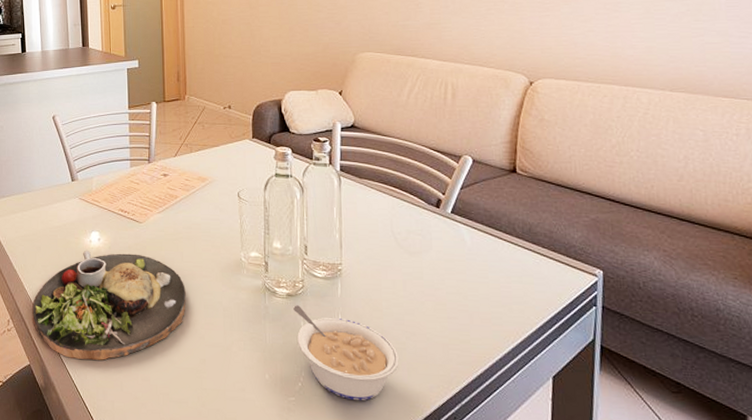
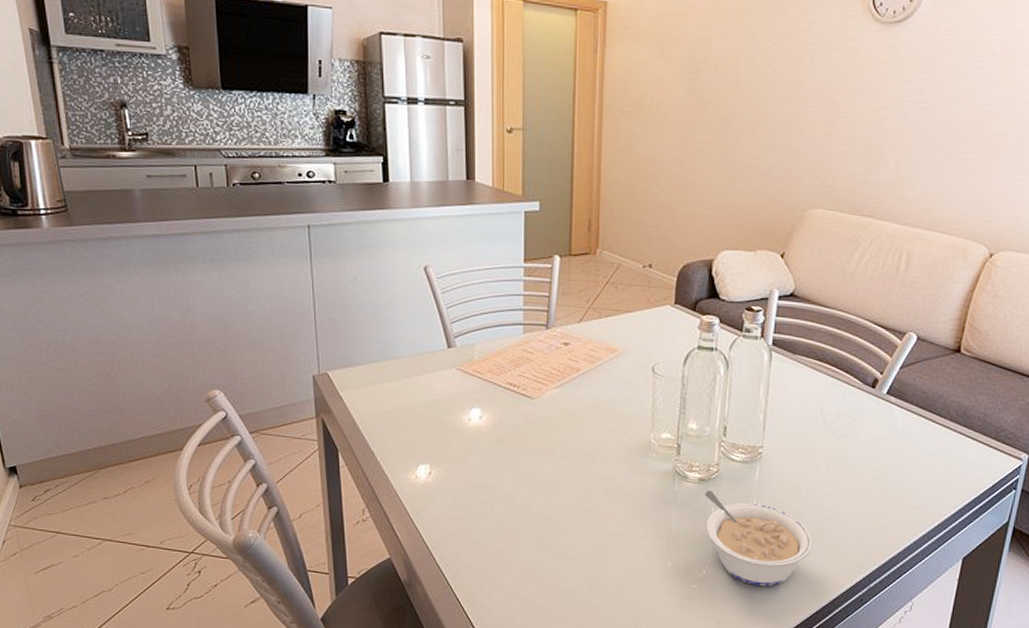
dinner plate: present [32,250,186,360] -> none [393,429,583,552]

